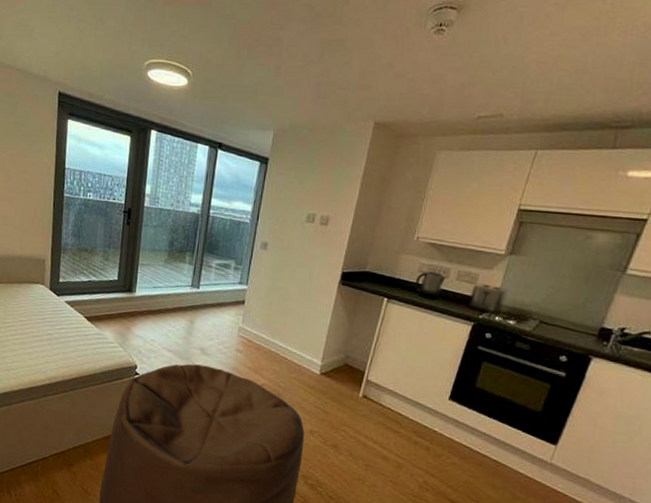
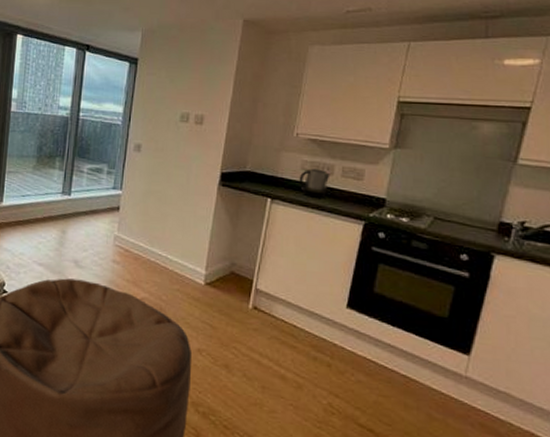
toaster: present [467,283,509,315] -> none [355,179,398,212]

